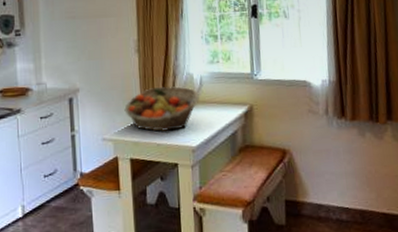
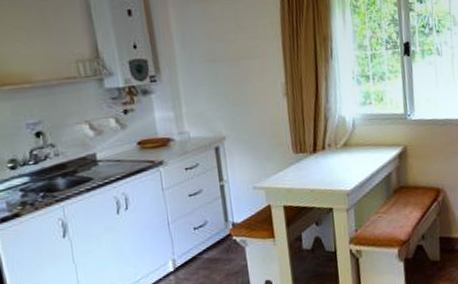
fruit basket: present [124,86,199,132] -> none [274,130,352,178]

